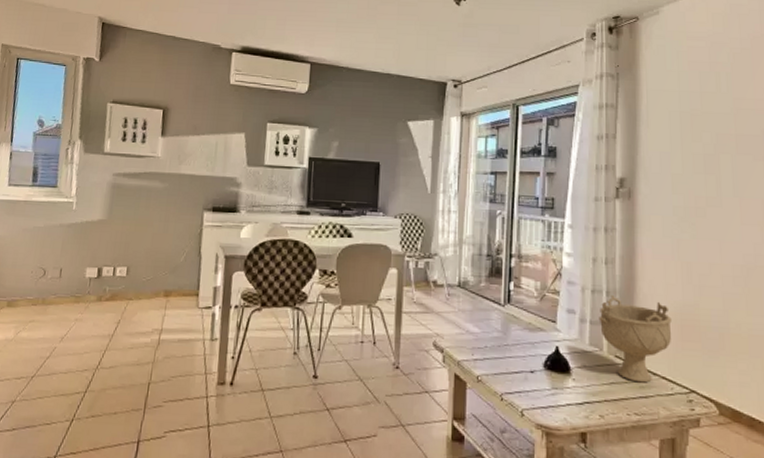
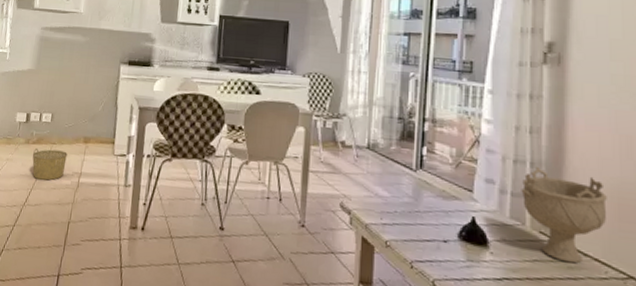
basket: none [105,306,146,340] -> present [32,149,67,181]

